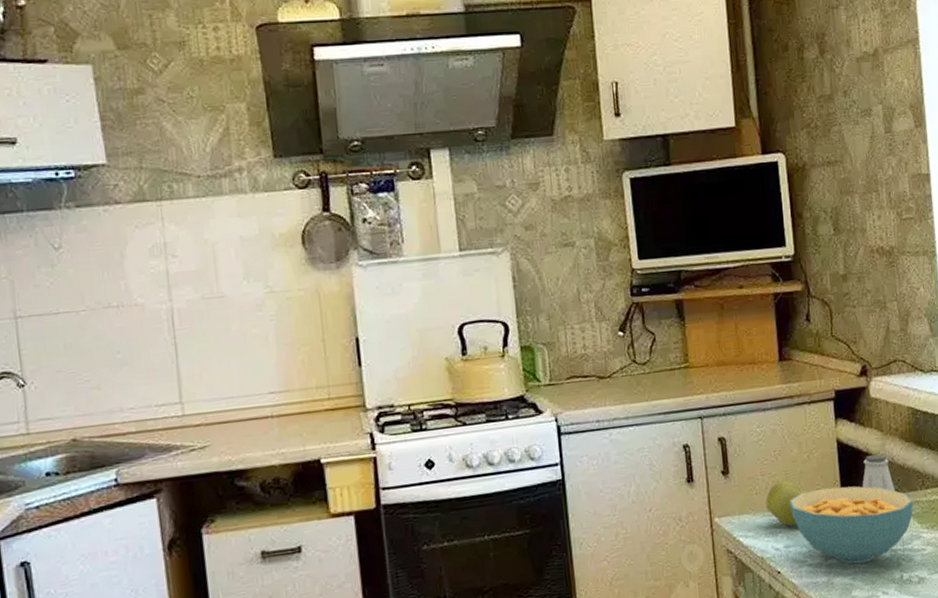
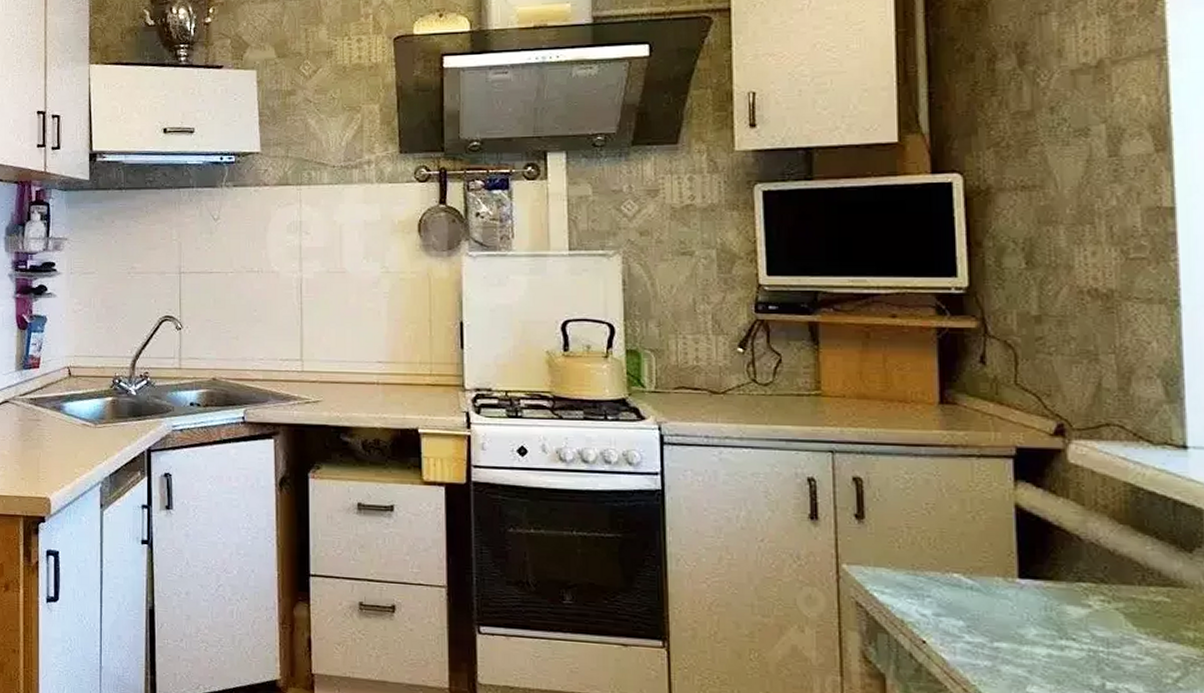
apple: present [765,480,807,526] -> none [911,538,968,593]
cereal bowl: present [788,486,914,564] -> none [942,557,1127,657]
saltshaker: present [862,454,895,492] -> none [1049,531,1099,580]

